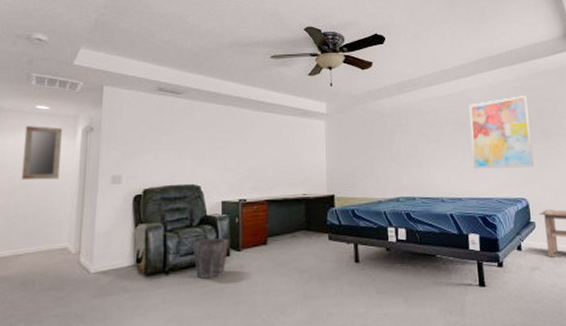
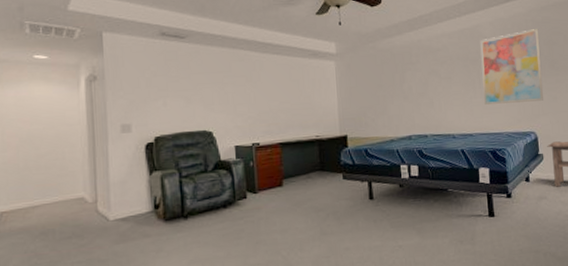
home mirror: present [21,126,62,180] -> none [25,76,67,133]
waste bin: present [192,238,228,279] -> none [208,182,245,221]

